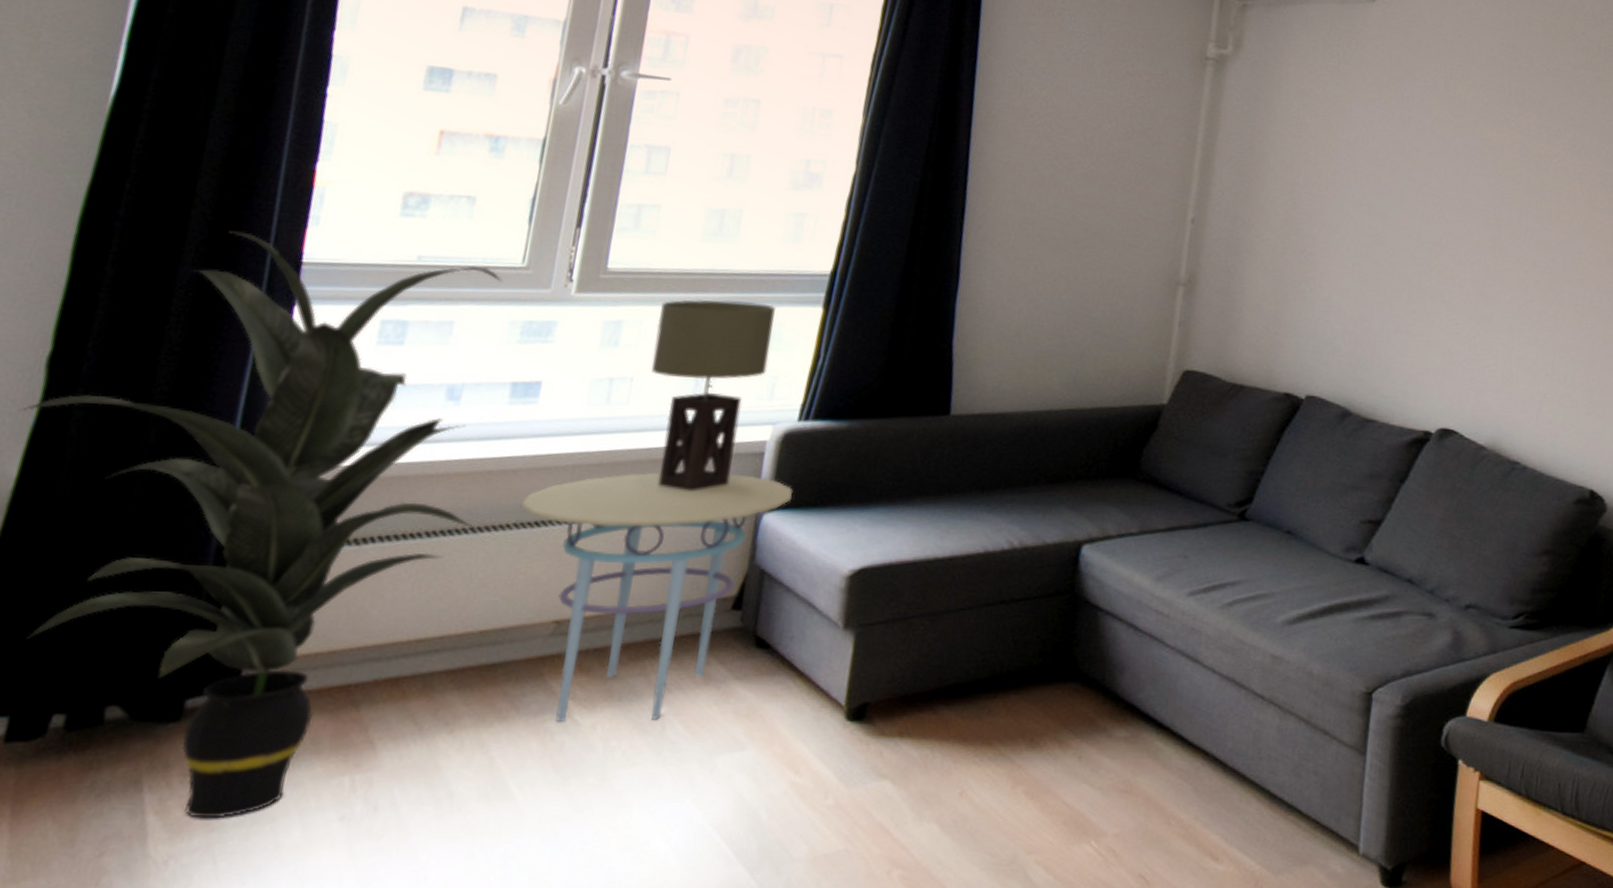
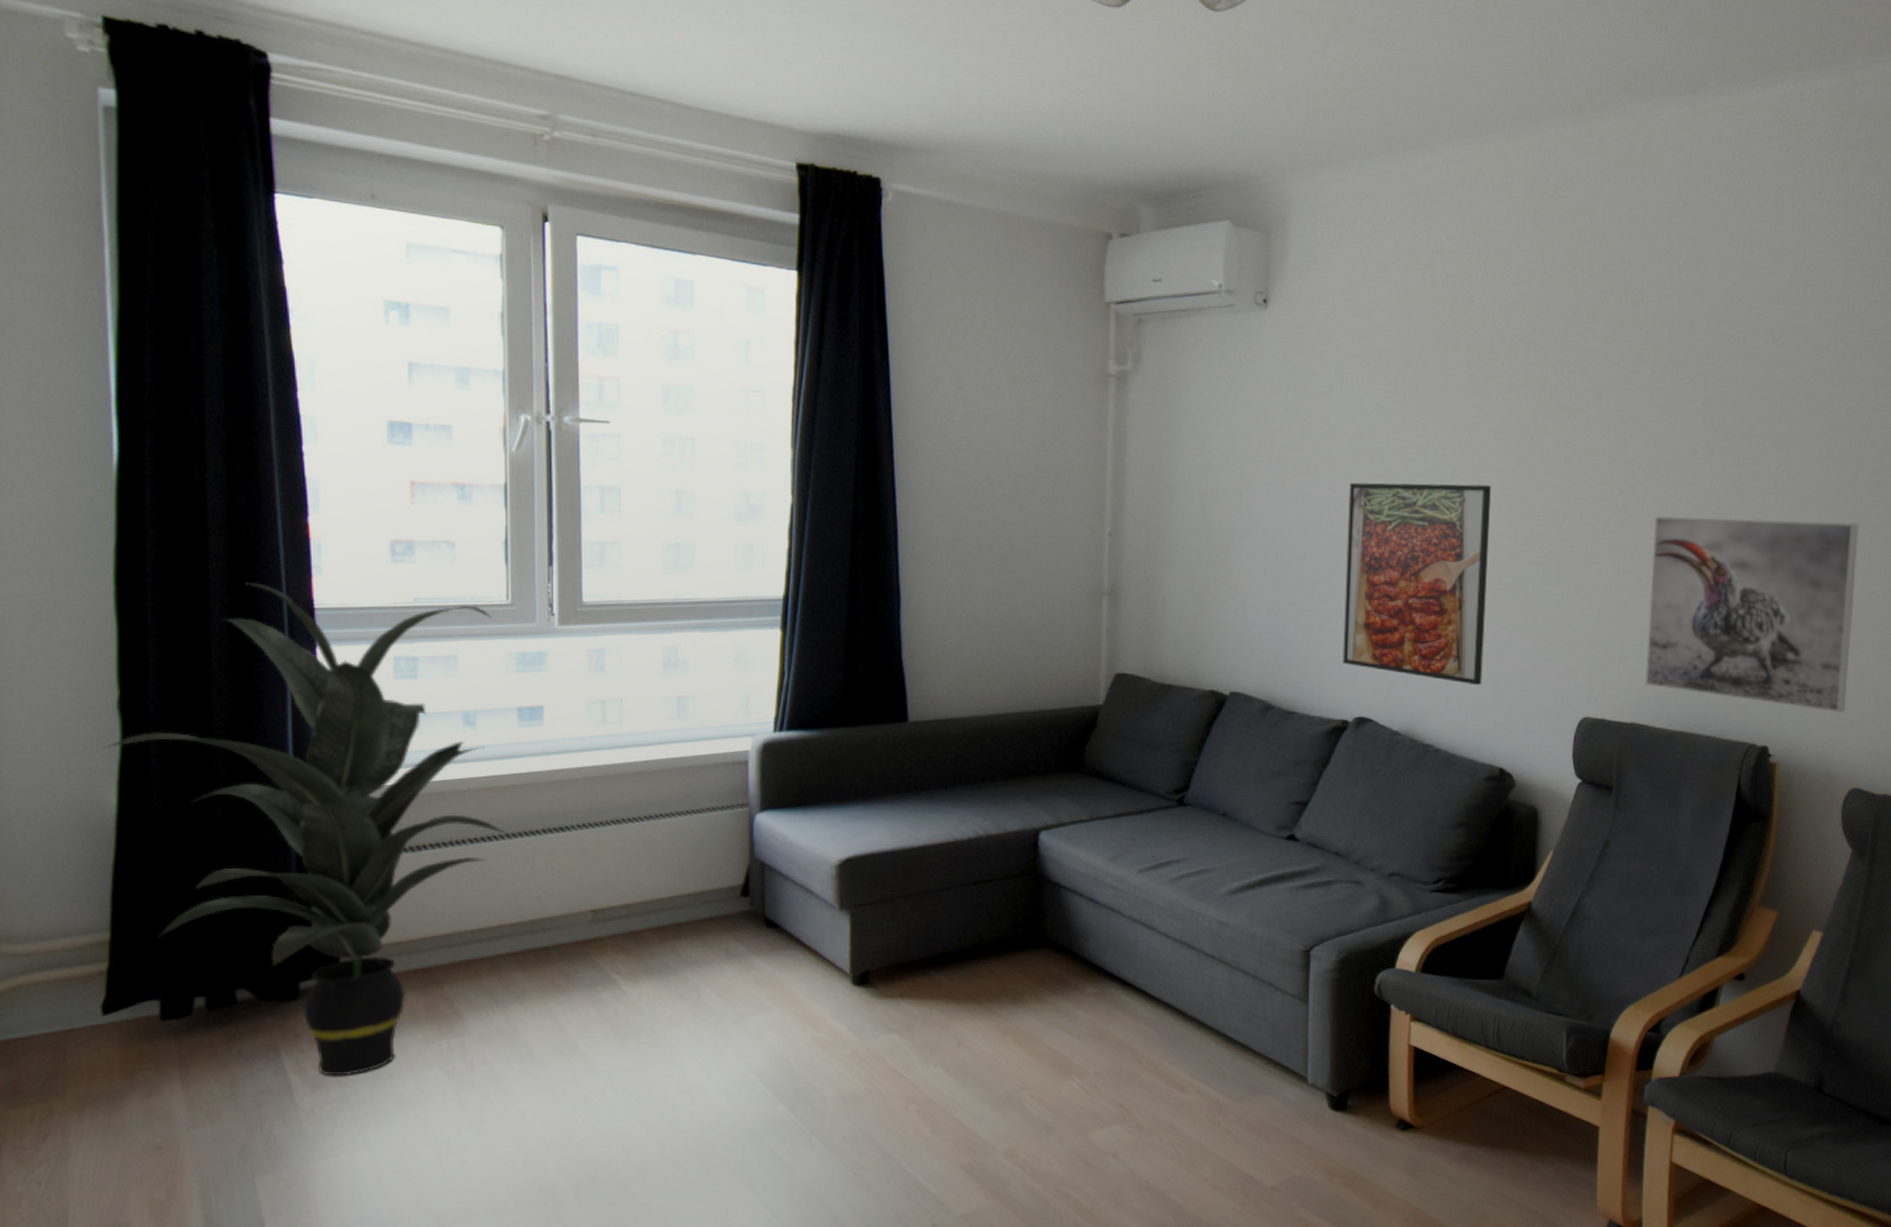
side table: present [520,472,793,722] -> none [545,780,778,993]
table lamp: present [650,299,775,492] -> none [635,626,739,797]
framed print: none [1429,179,1593,399] -> present [1342,482,1491,686]

